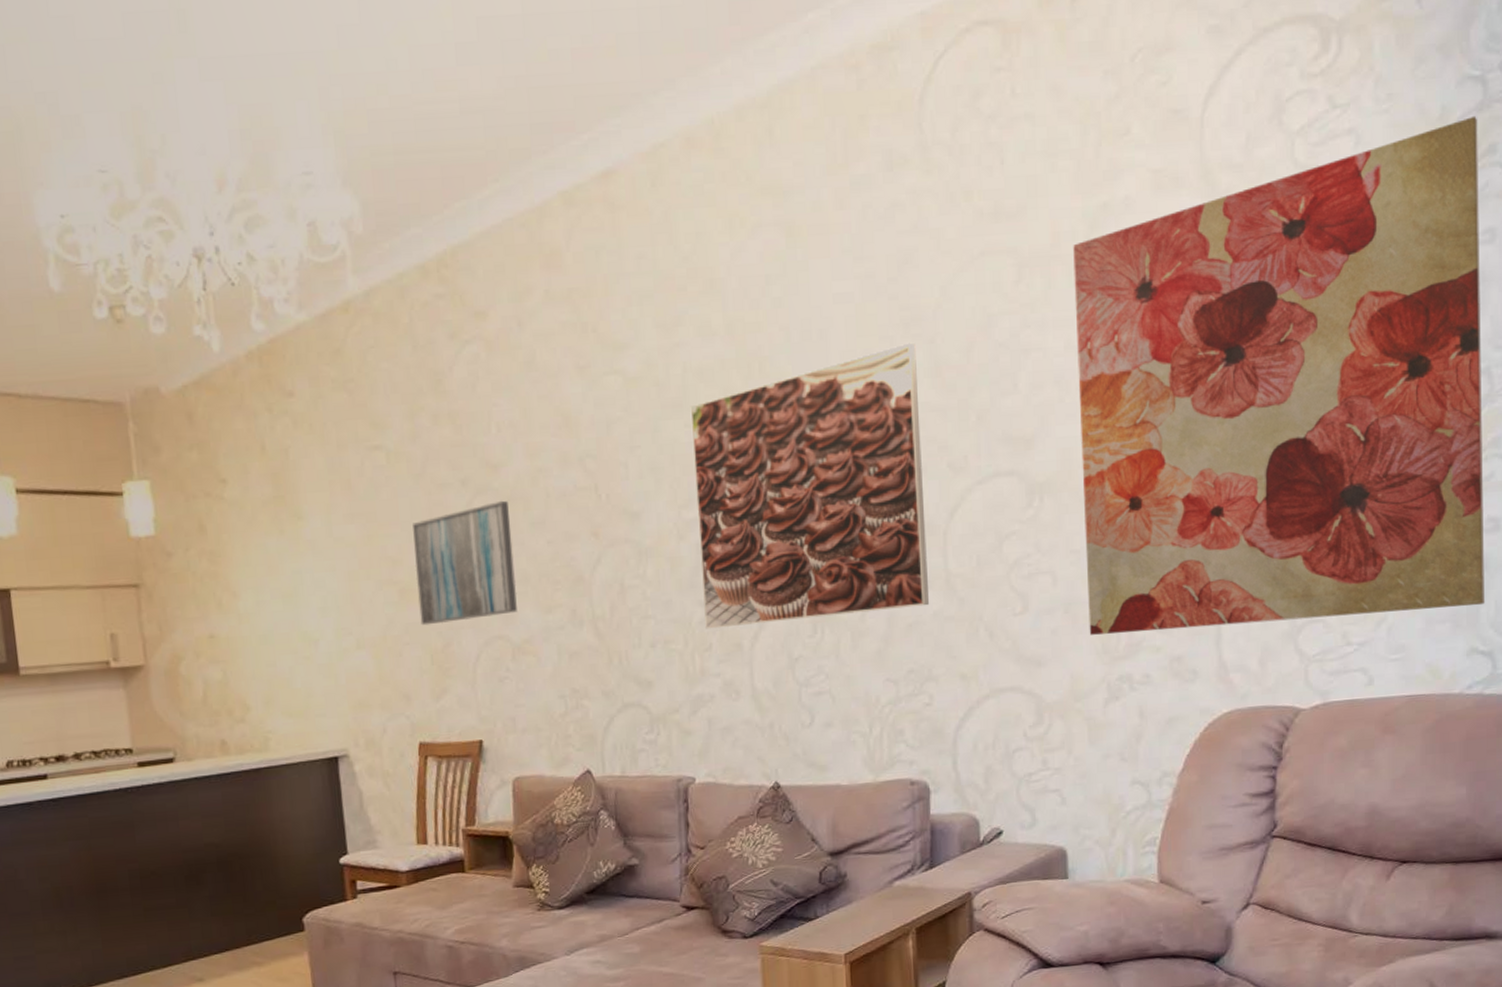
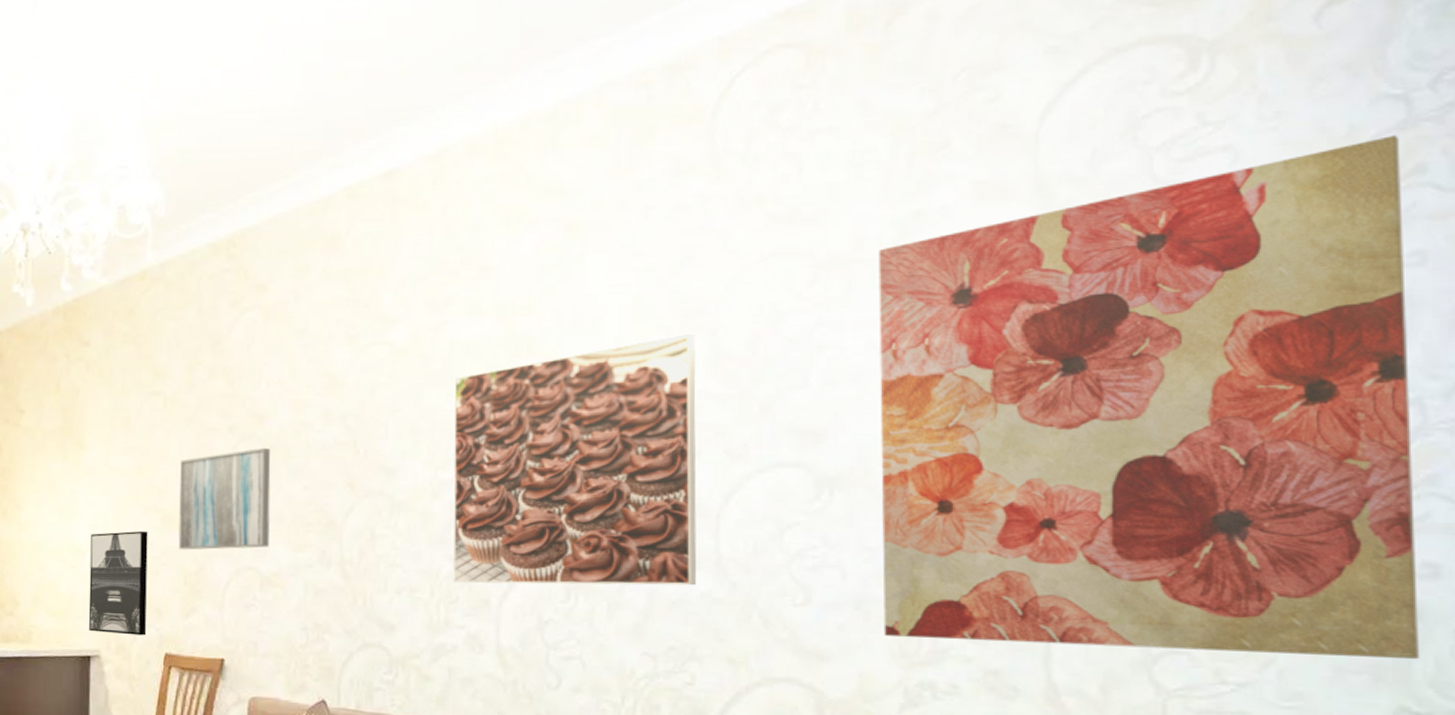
wall art: none [322,608,397,730] -> present [88,530,148,636]

